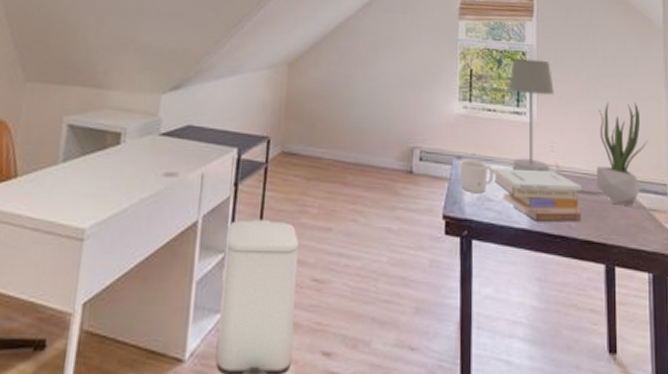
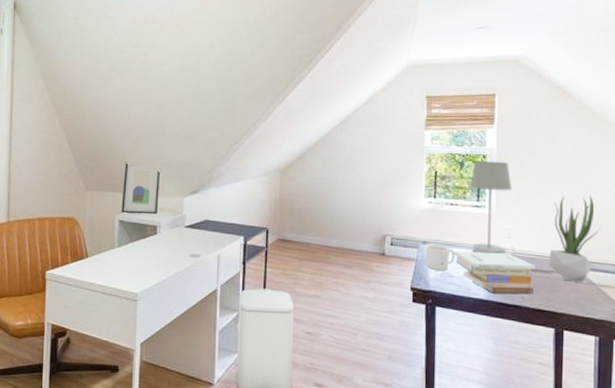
picture frame: none [72,44,133,117] -> present [121,161,161,215]

